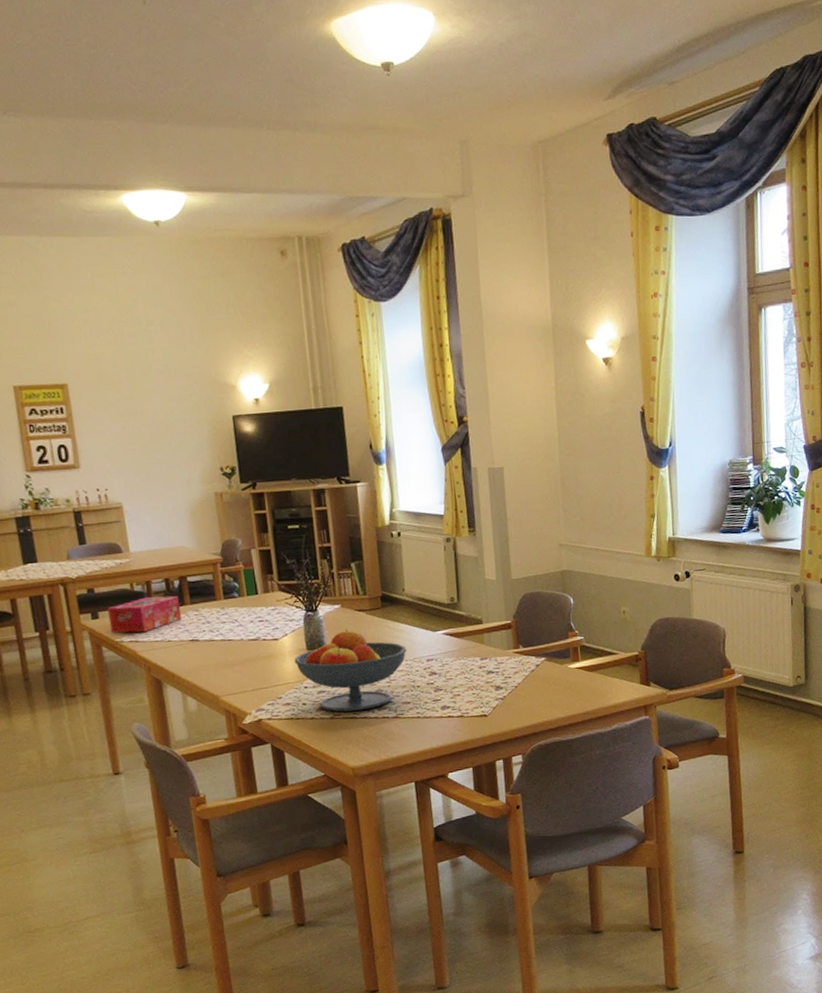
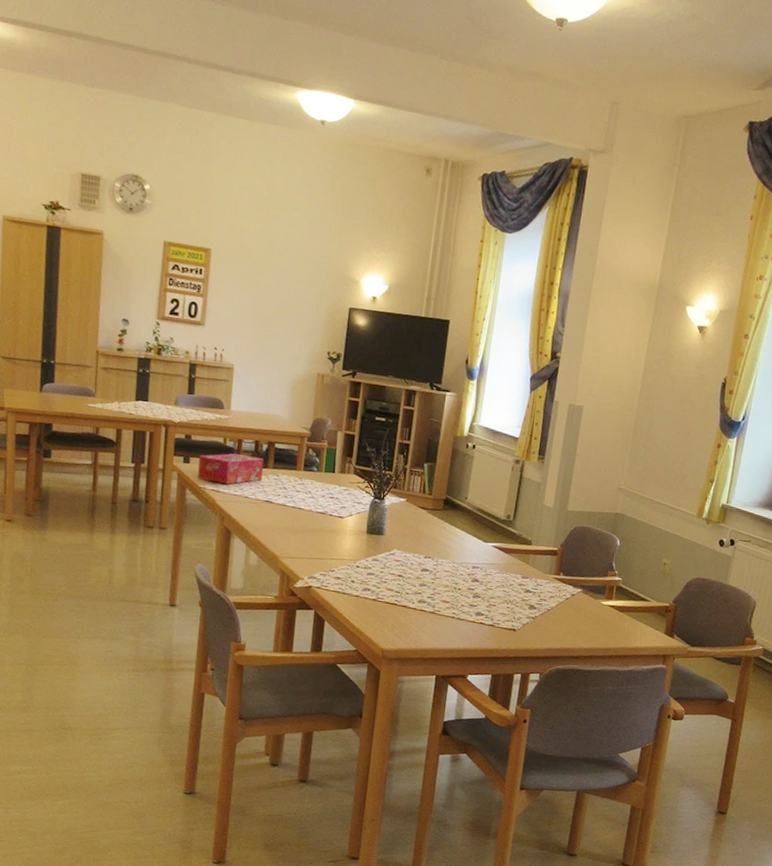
fruit bowl: present [294,629,407,712] -> none [353,523,457,600]

